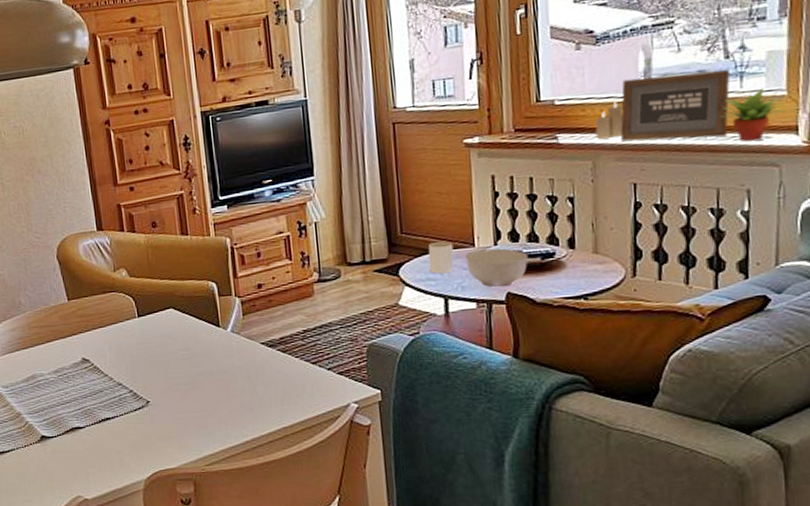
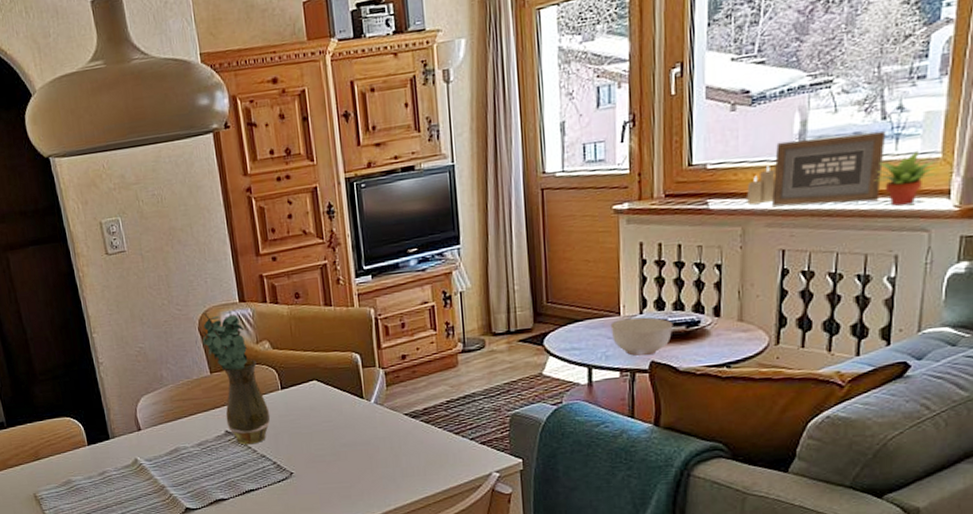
vase: none [60,239,128,373] -> present [202,311,271,445]
cup: present [428,241,454,274] -> none [573,310,599,344]

